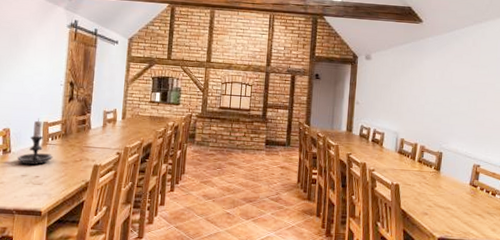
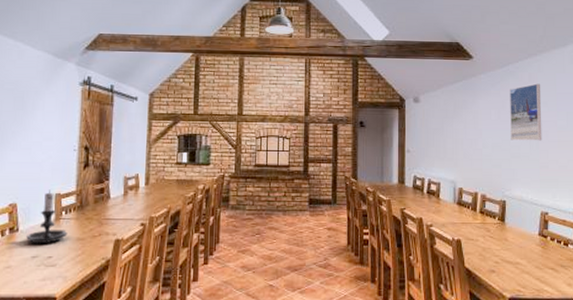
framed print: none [451,48,483,101] -> present [510,83,542,141]

